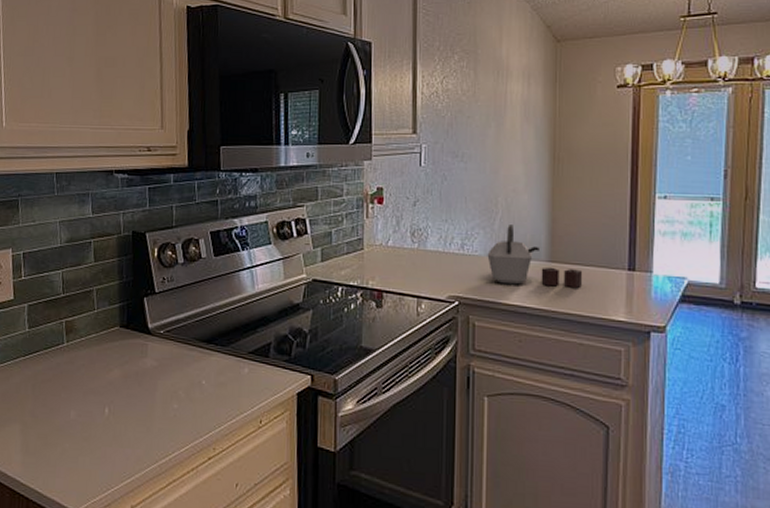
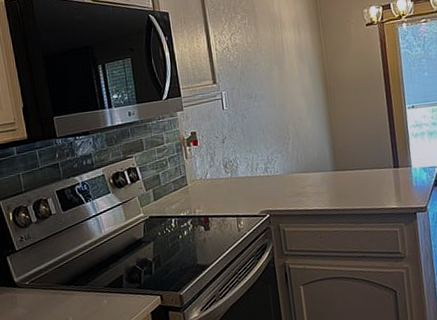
kettle: present [487,225,583,288] -> none [286,146,361,195]

